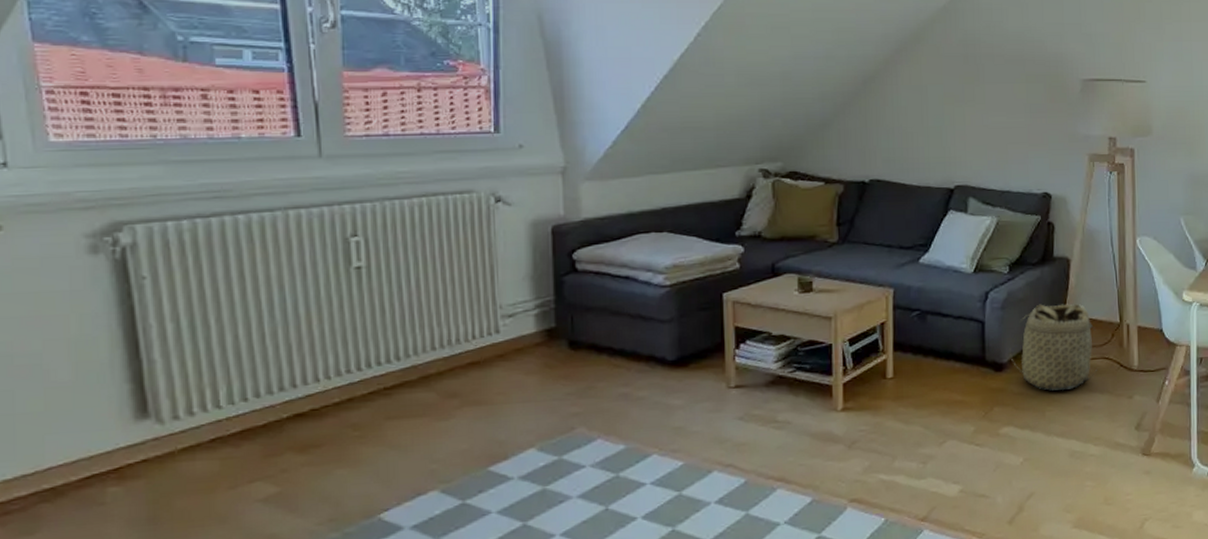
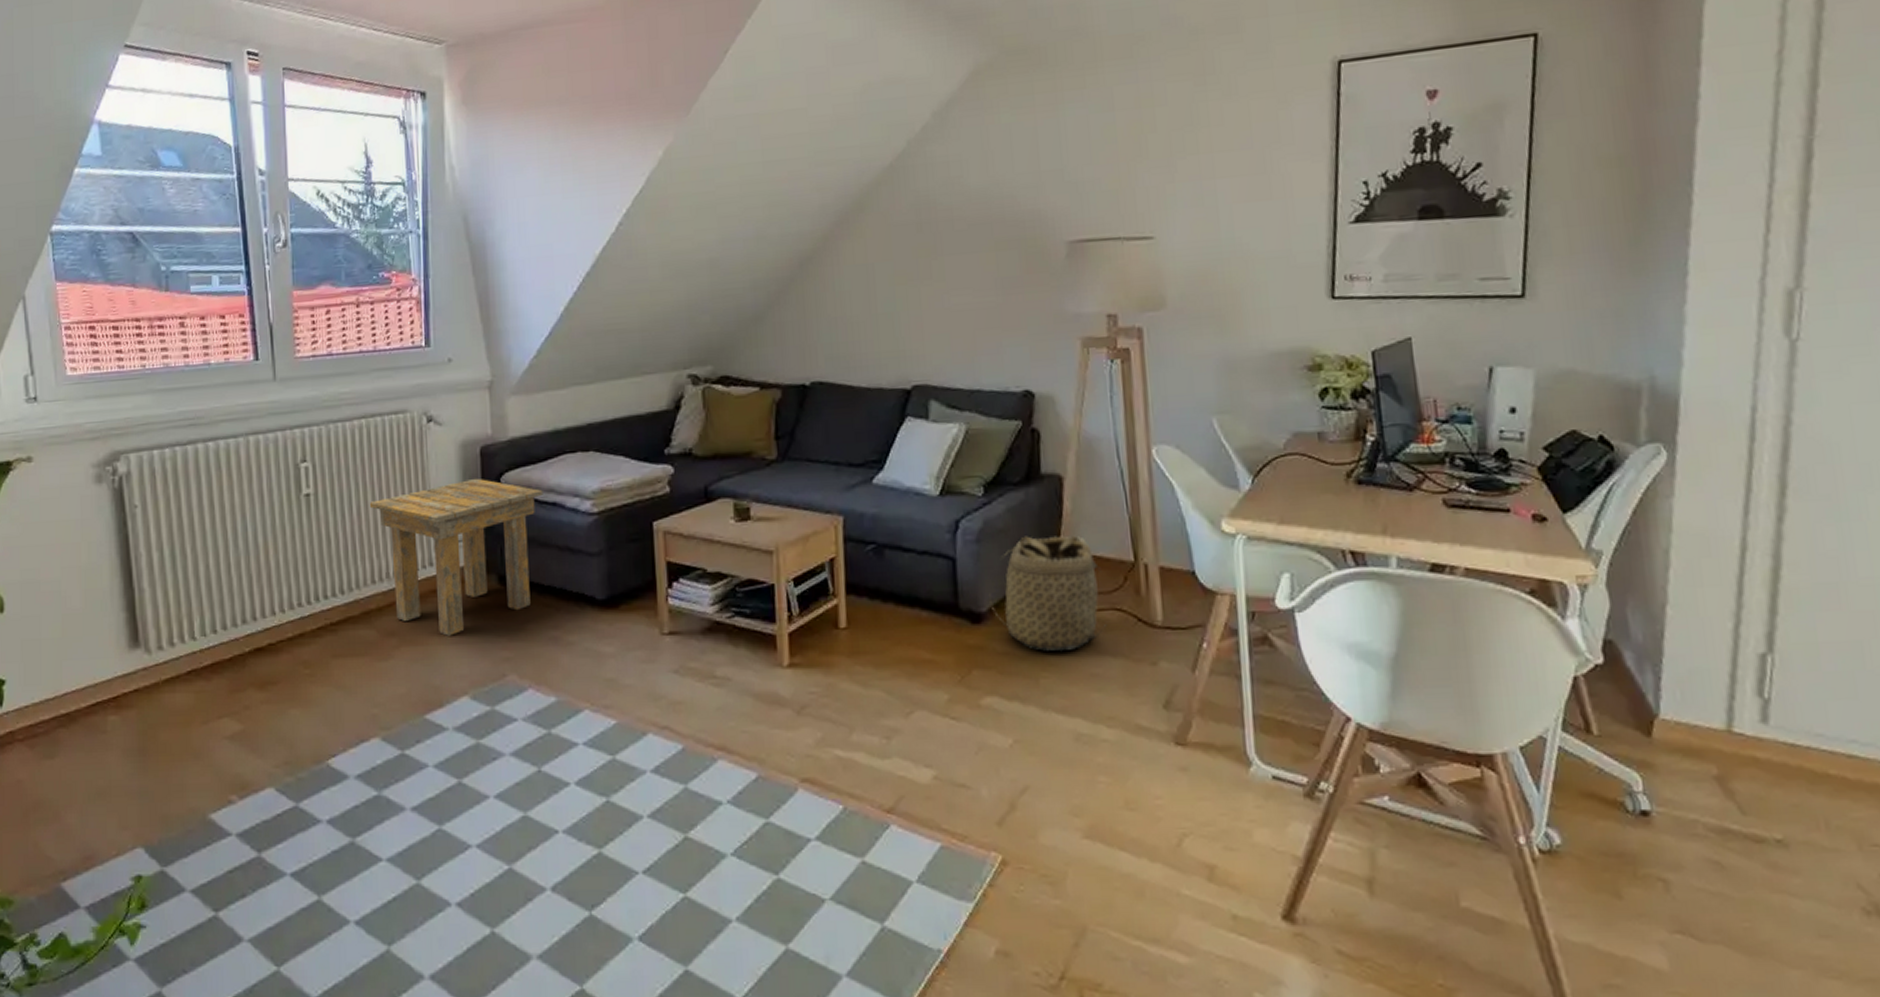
side table: none [429,254,616,396] -> present [369,478,543,636]

